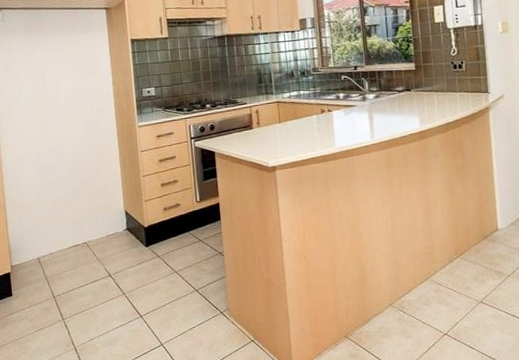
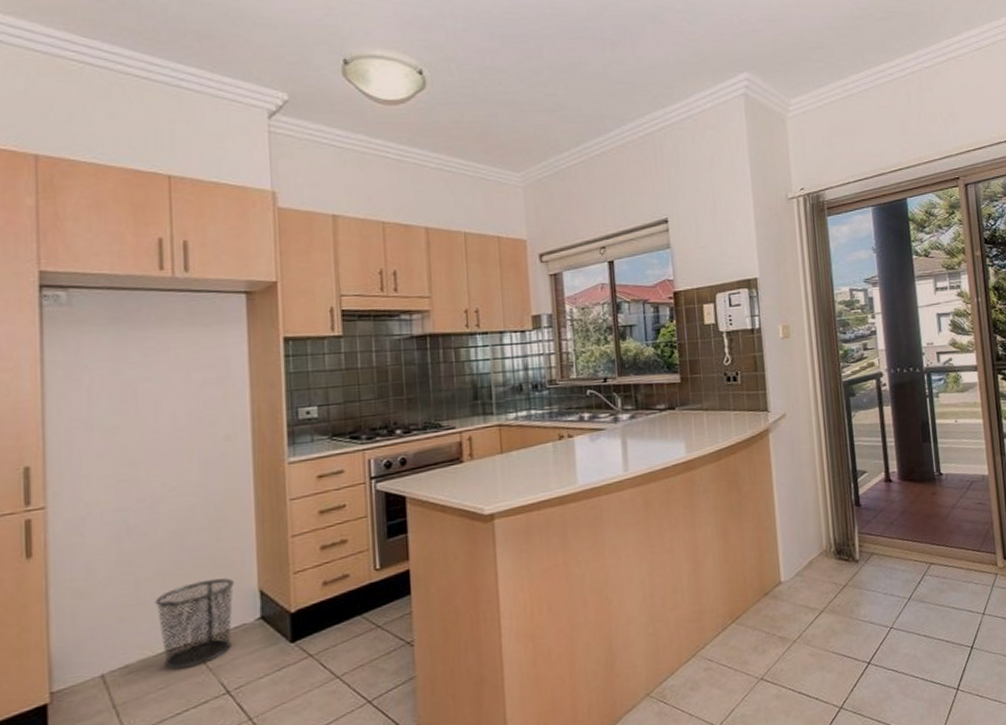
trash can: none [64,202,111,258] -> present [154,578,234,670]

